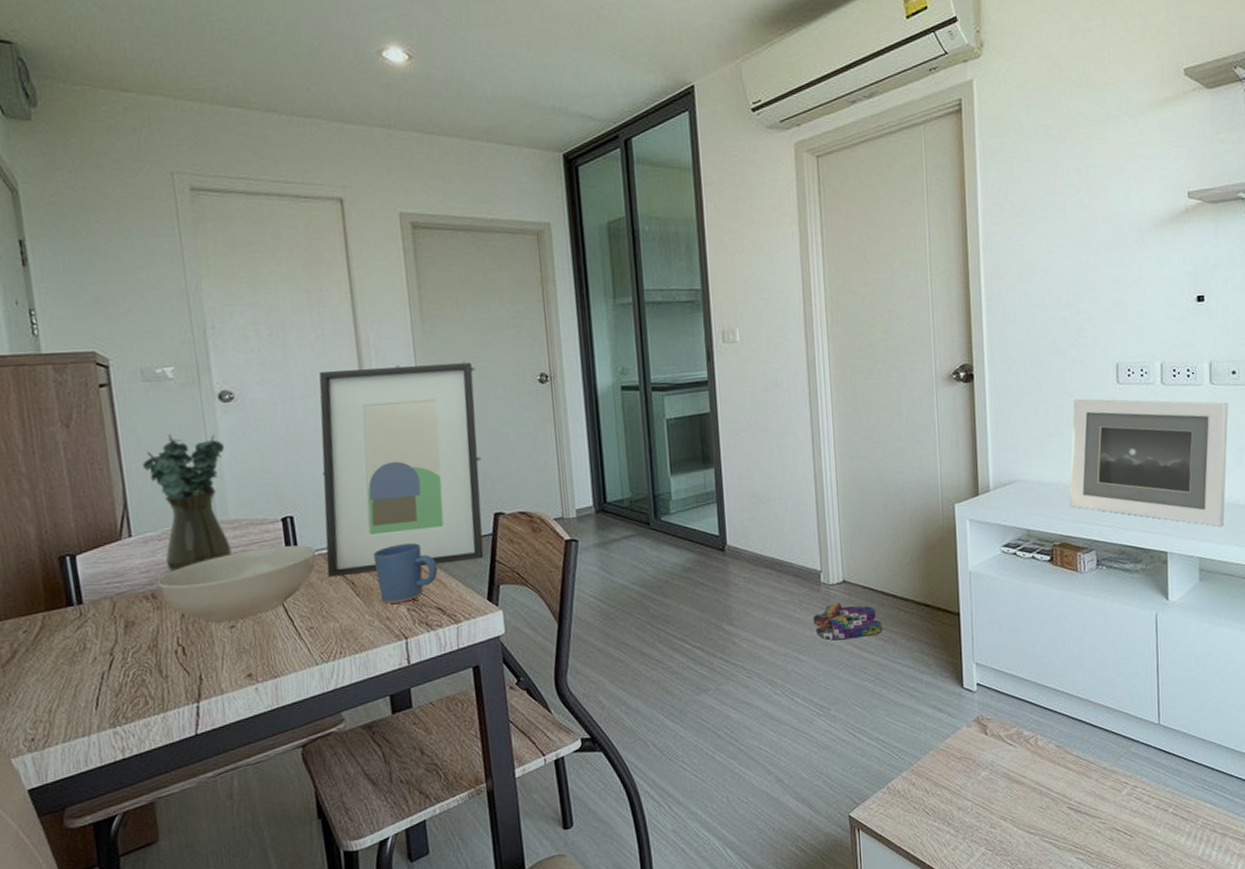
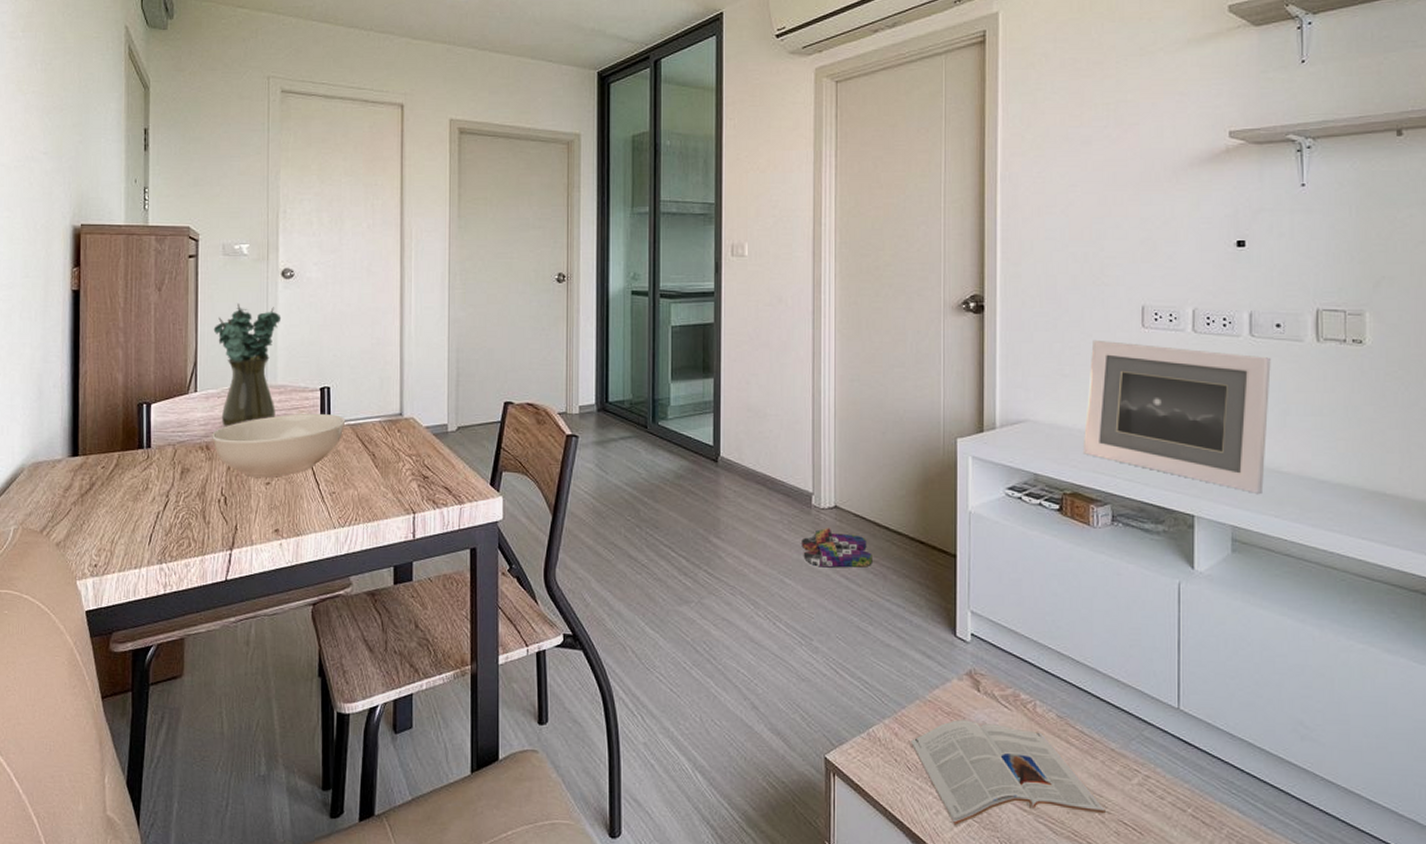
picture frame: present [319,360,484,577] -> none [353,255,502,448]
mug: present [373,543,438,604] -> none [394,423,449,478]
magazine: none [928,761,1101,857] -> present [911,719,1106,826]

